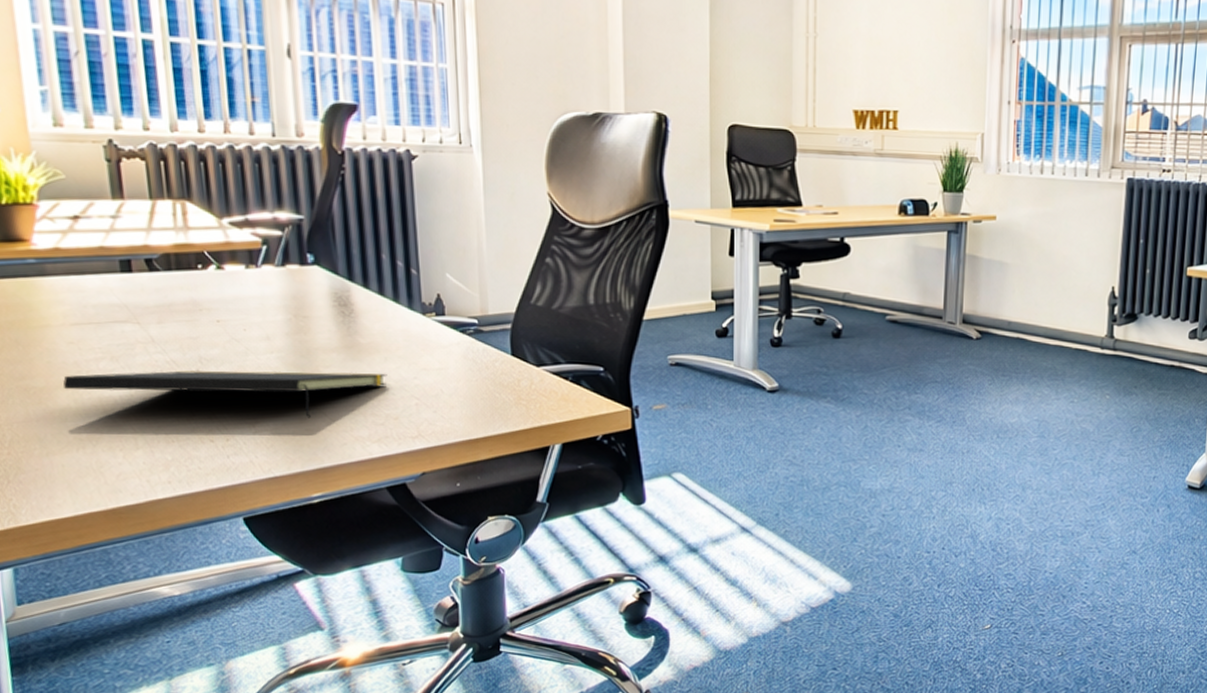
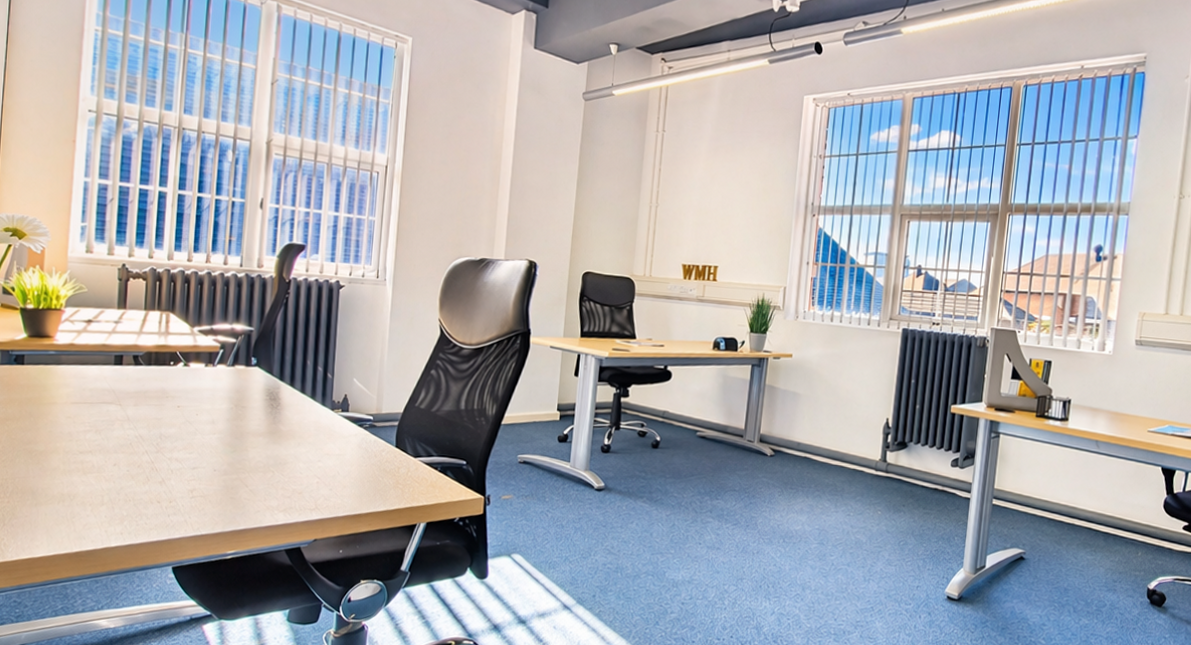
notepad: present [63,370,387,418] -> none [58,442,298,489]

